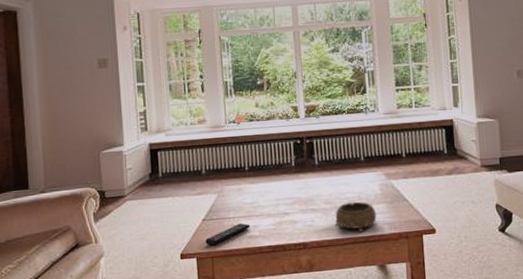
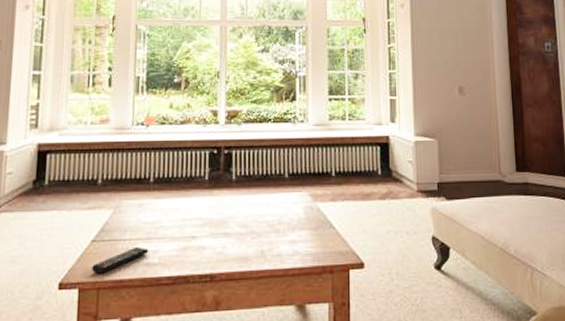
decorative bowl: present [334,201,377,233] -> none [249,226,298,265]

